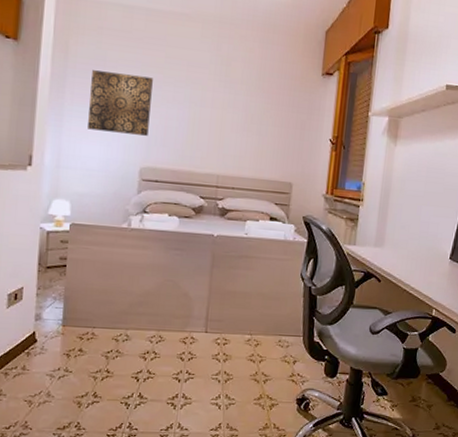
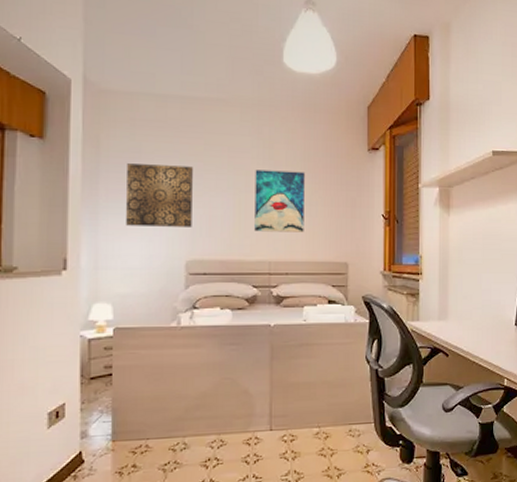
wall art: none [206,85,259,150] -> present [254,169,305,233]

